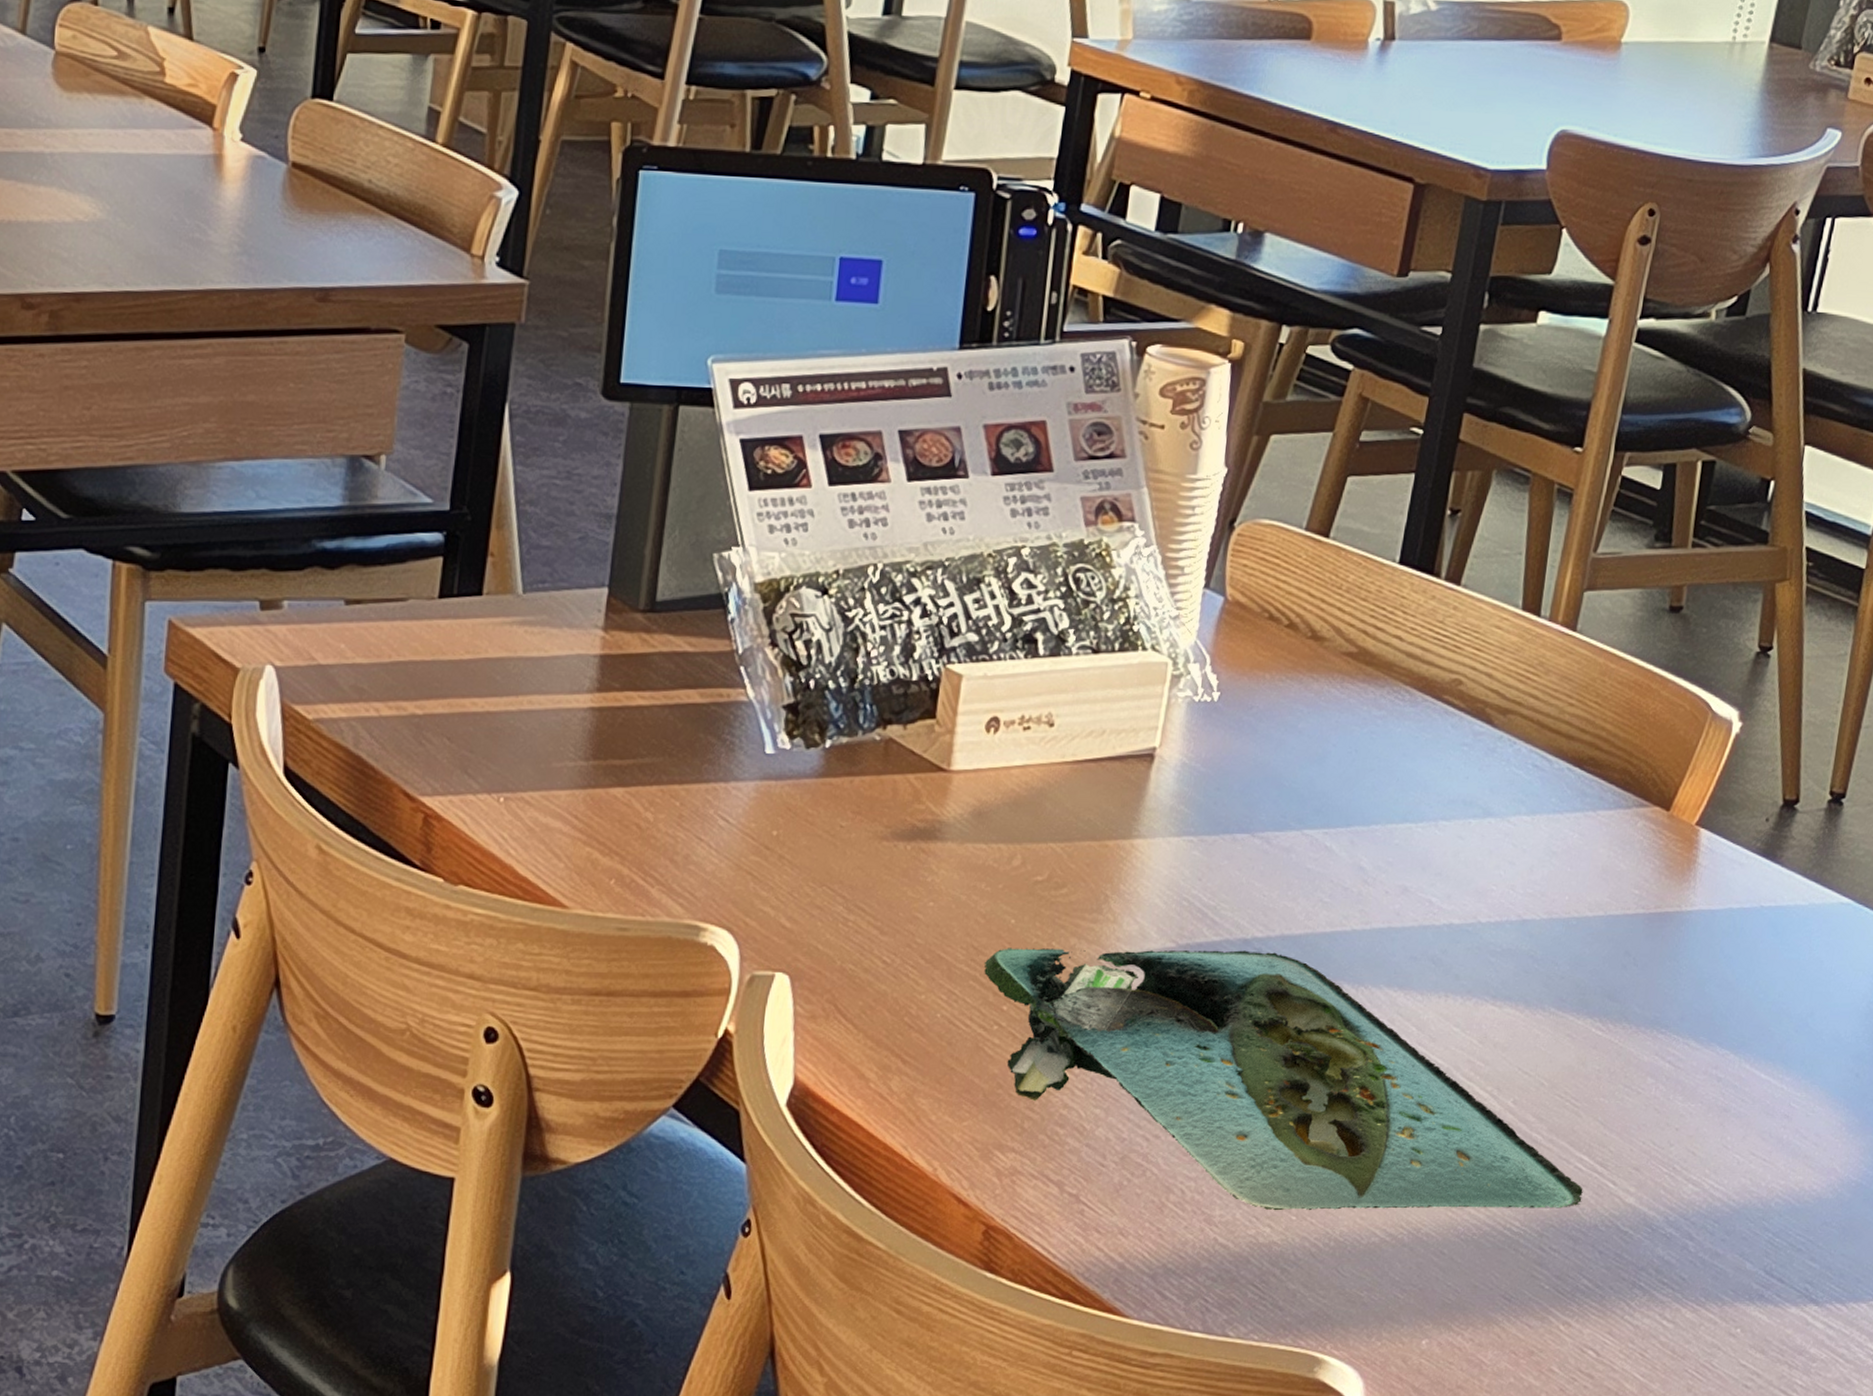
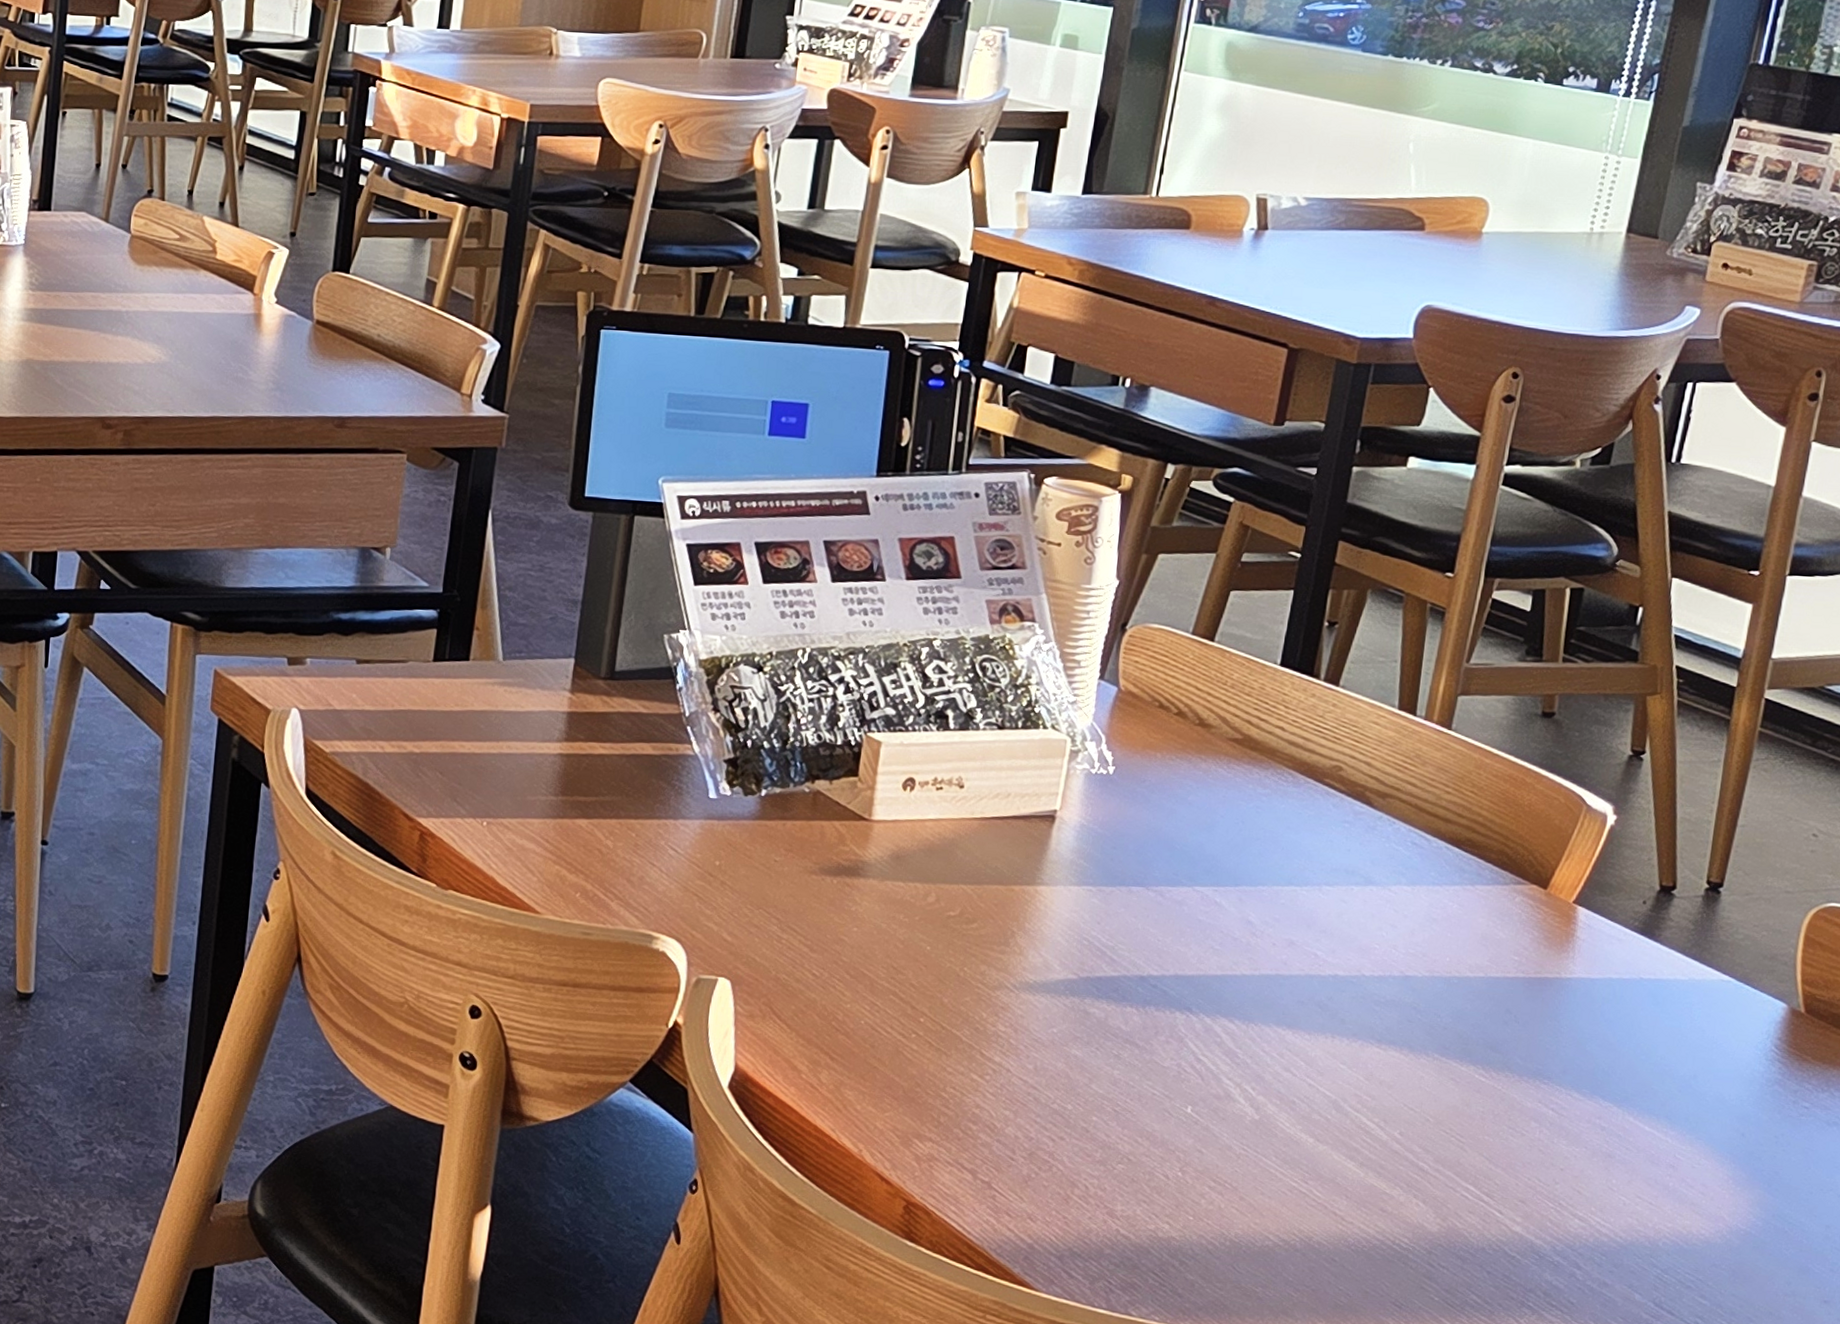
platter: present [983,948,1583,1211] -> none [902,970,1470,1231]

